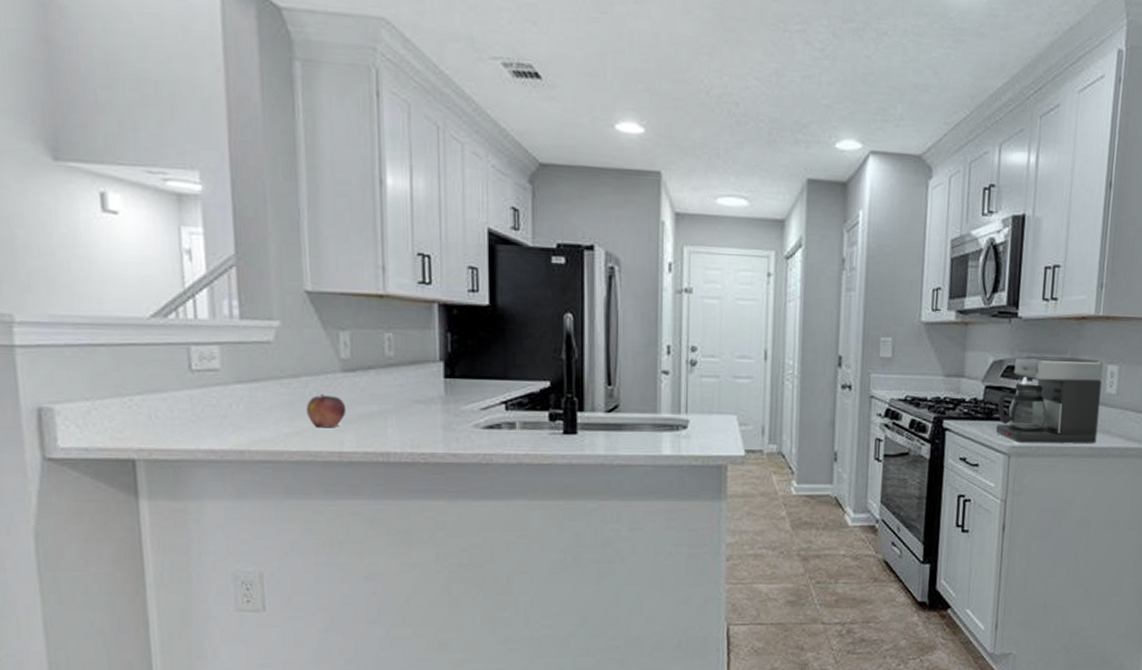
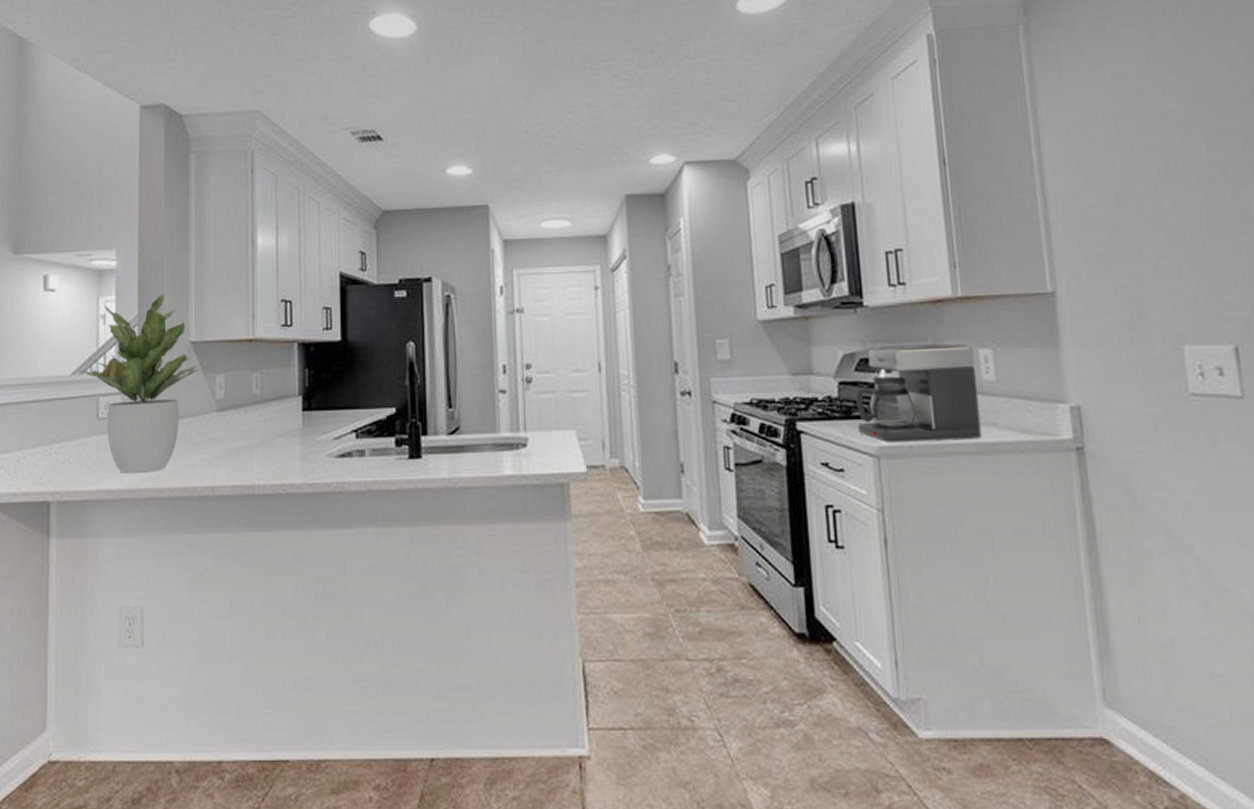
potted plant: none [162,232,330,435] -> present [80,295,209,474]
fruit: present [305,394,347,428] -> none [186,433,219,465]

